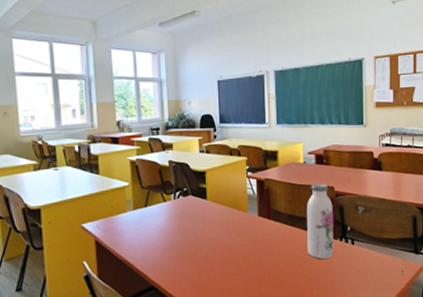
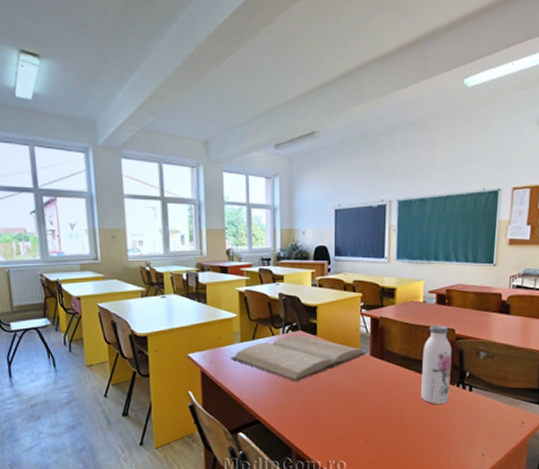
book: none [124,199,255,246] -> present [231,335,367,382]

